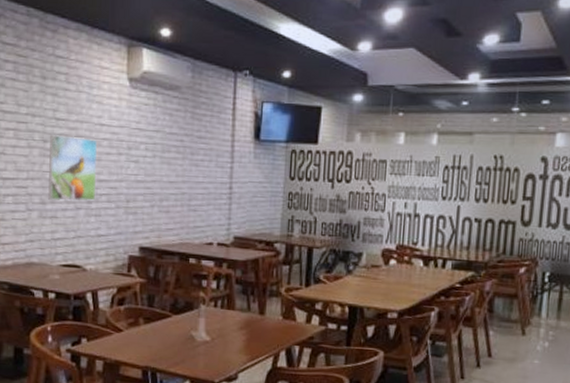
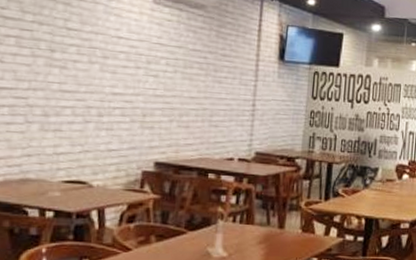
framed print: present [47,134,97,202] -> none [51,44,113,115]

